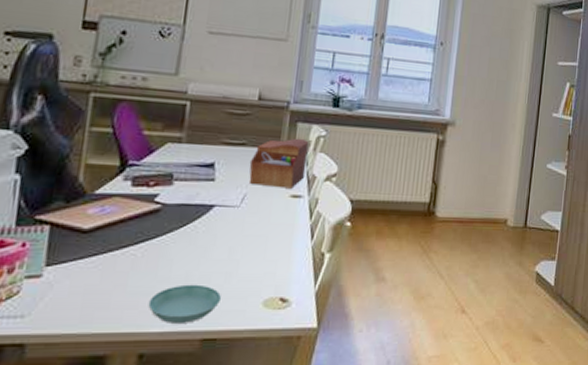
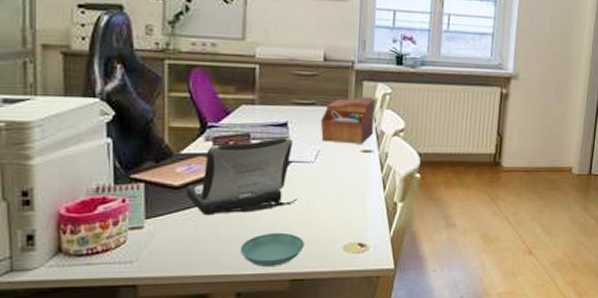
laptop: none [95,178,219,264] -> present [186,137,297,216]

